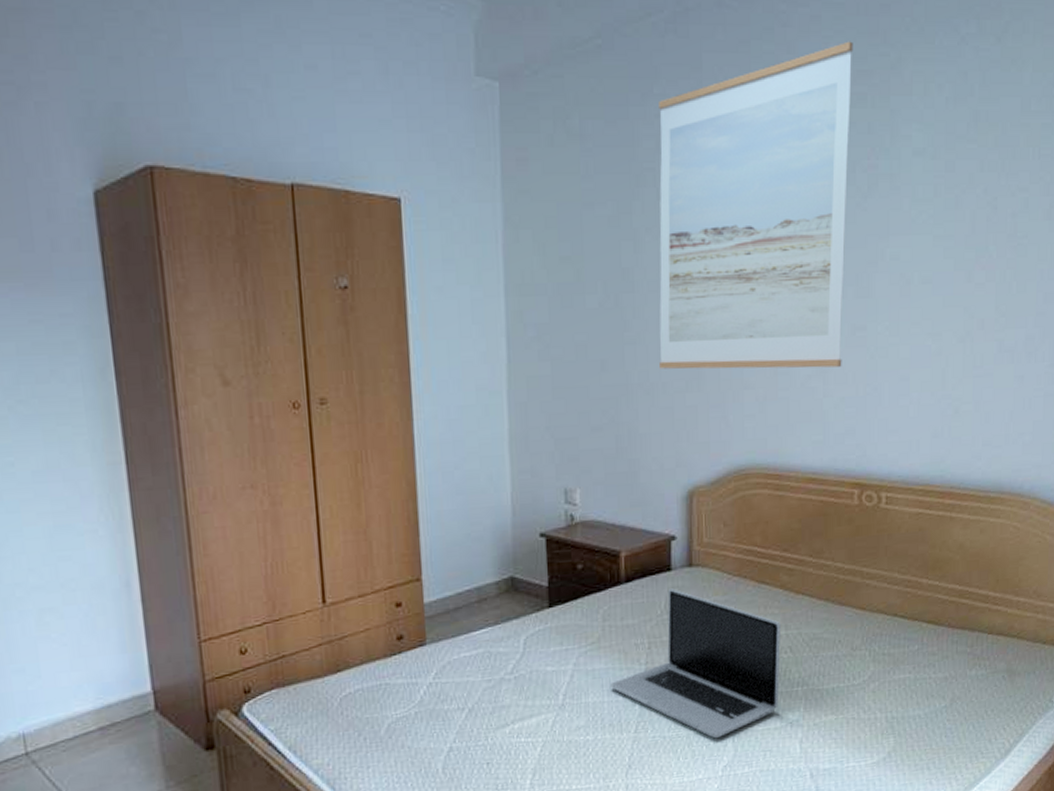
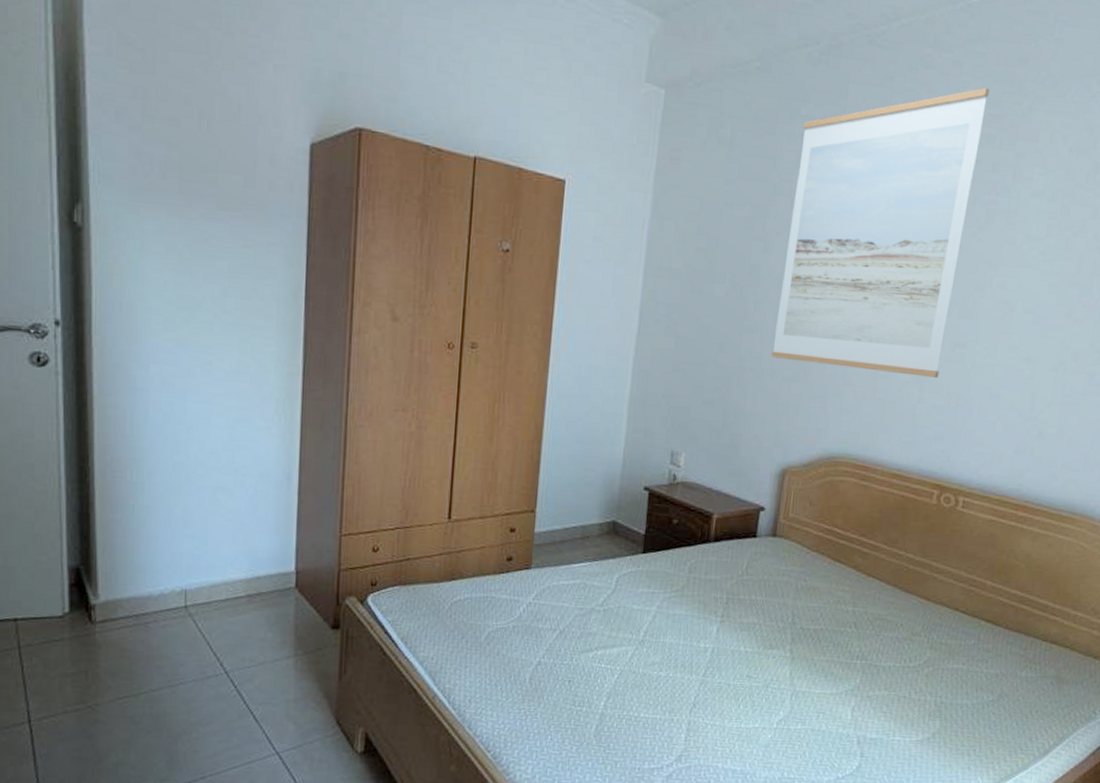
laptop: present [611,588,781,739] -> none [687,553,849,694]

